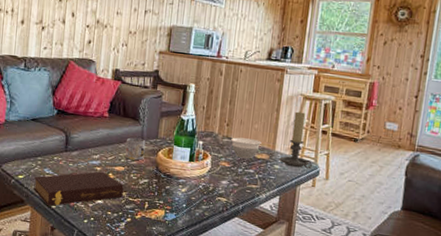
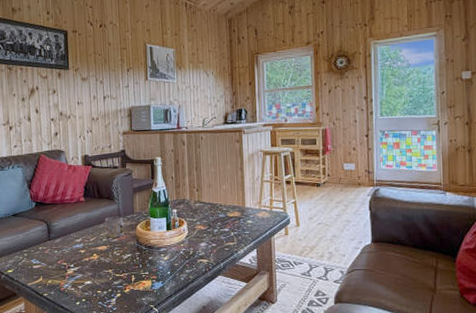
book: present [33,171,124,207] -> none [23,253,109,295]
bowl: present [231,137,262,160] -> none [203,199,231,219]
candle holder: present [279,111,312,169] -> none [250,167,282,220]

